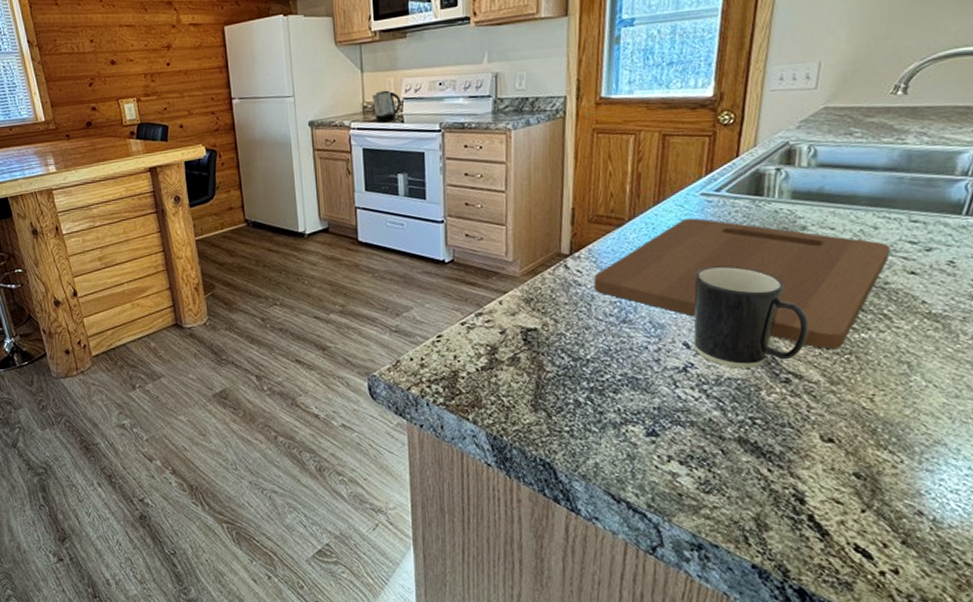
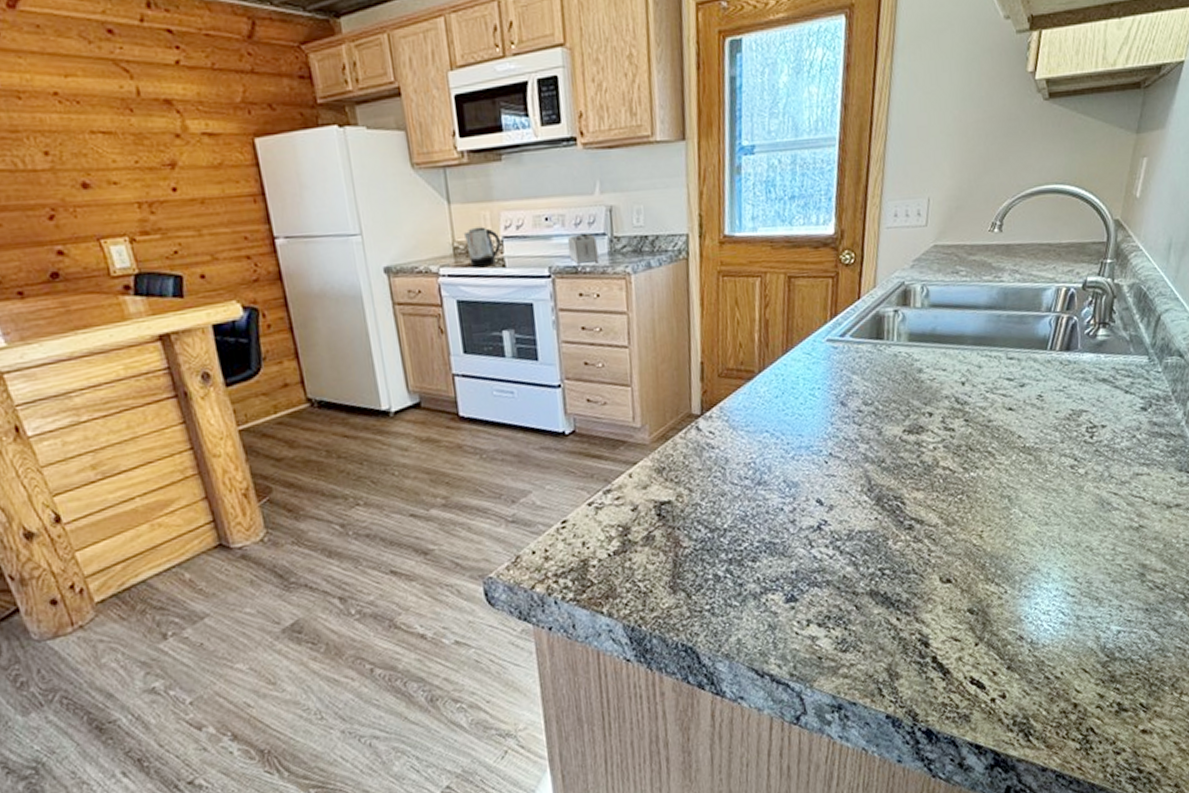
toaster: none [457,96,483,122] -> present [567,234,599,265]
cutting board: present [593,217,890,349] -> none [726,366,992,491]
mug: present [693,266,810,368] -> none [824,415,928,521]

